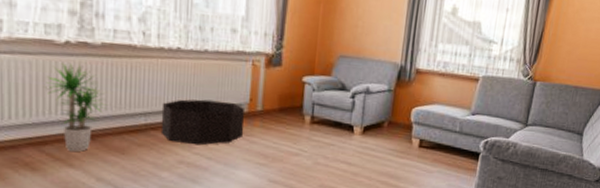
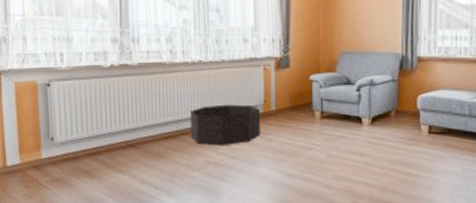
potted plant: present [44,63,106,152] -> none [96,83,145,158]

